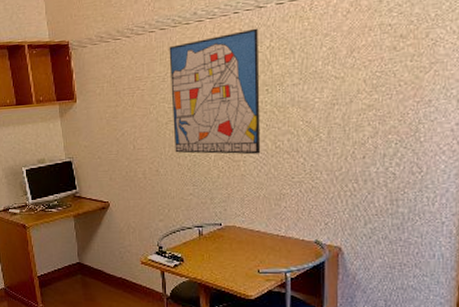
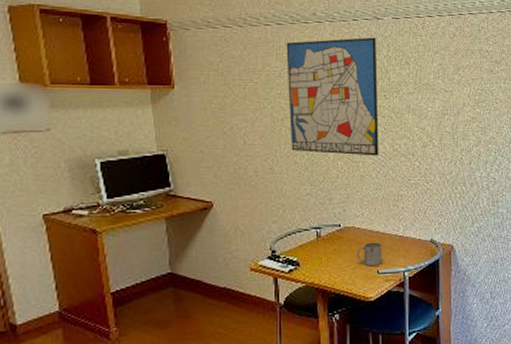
mug: none [237,241,264,266] -> present [356,242,383,267]

